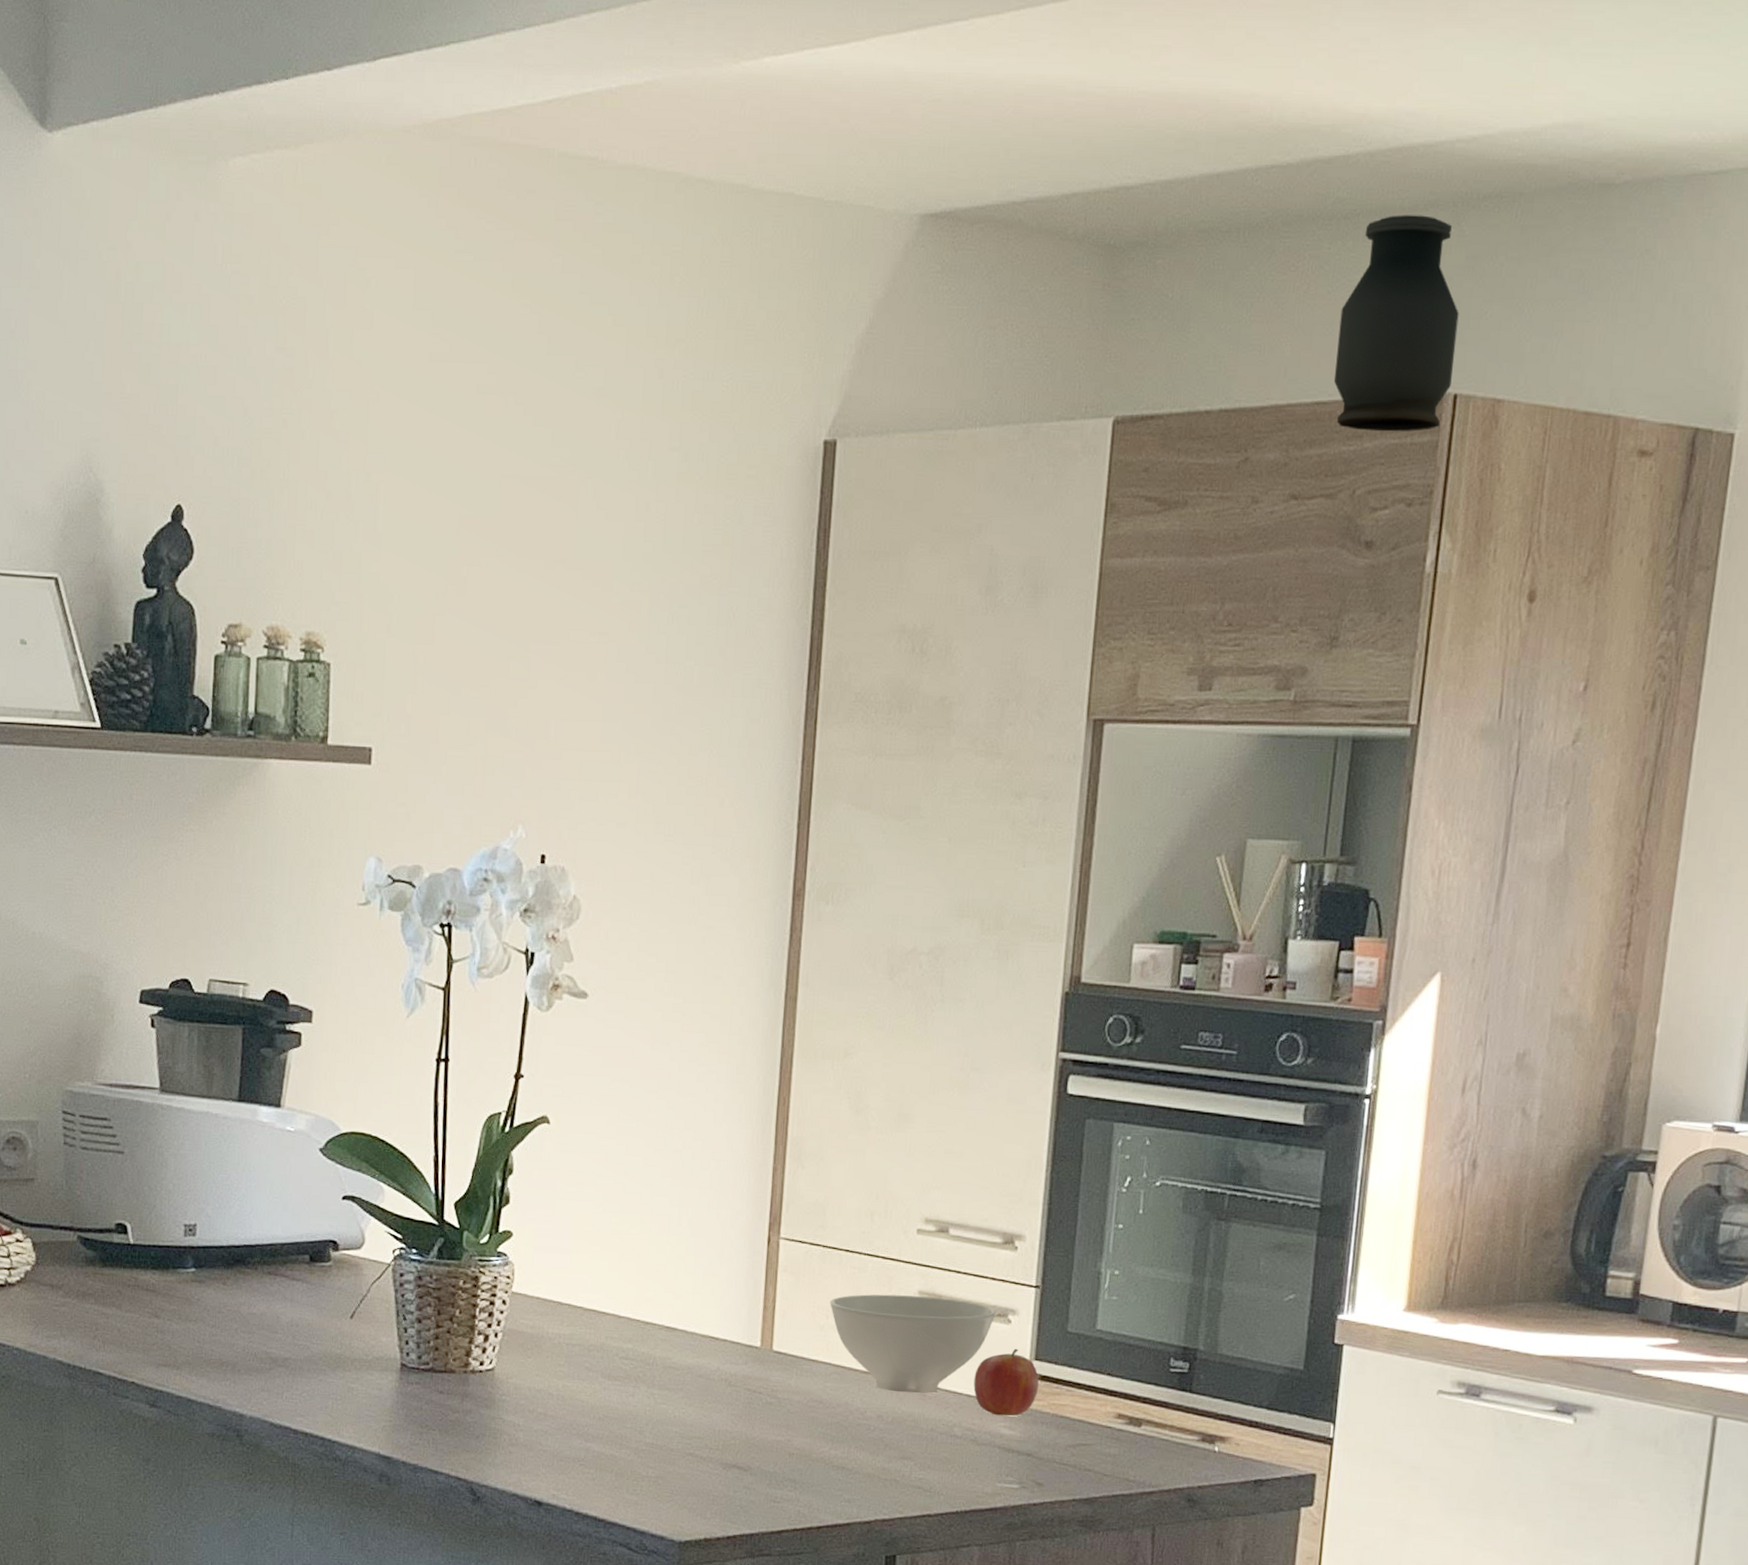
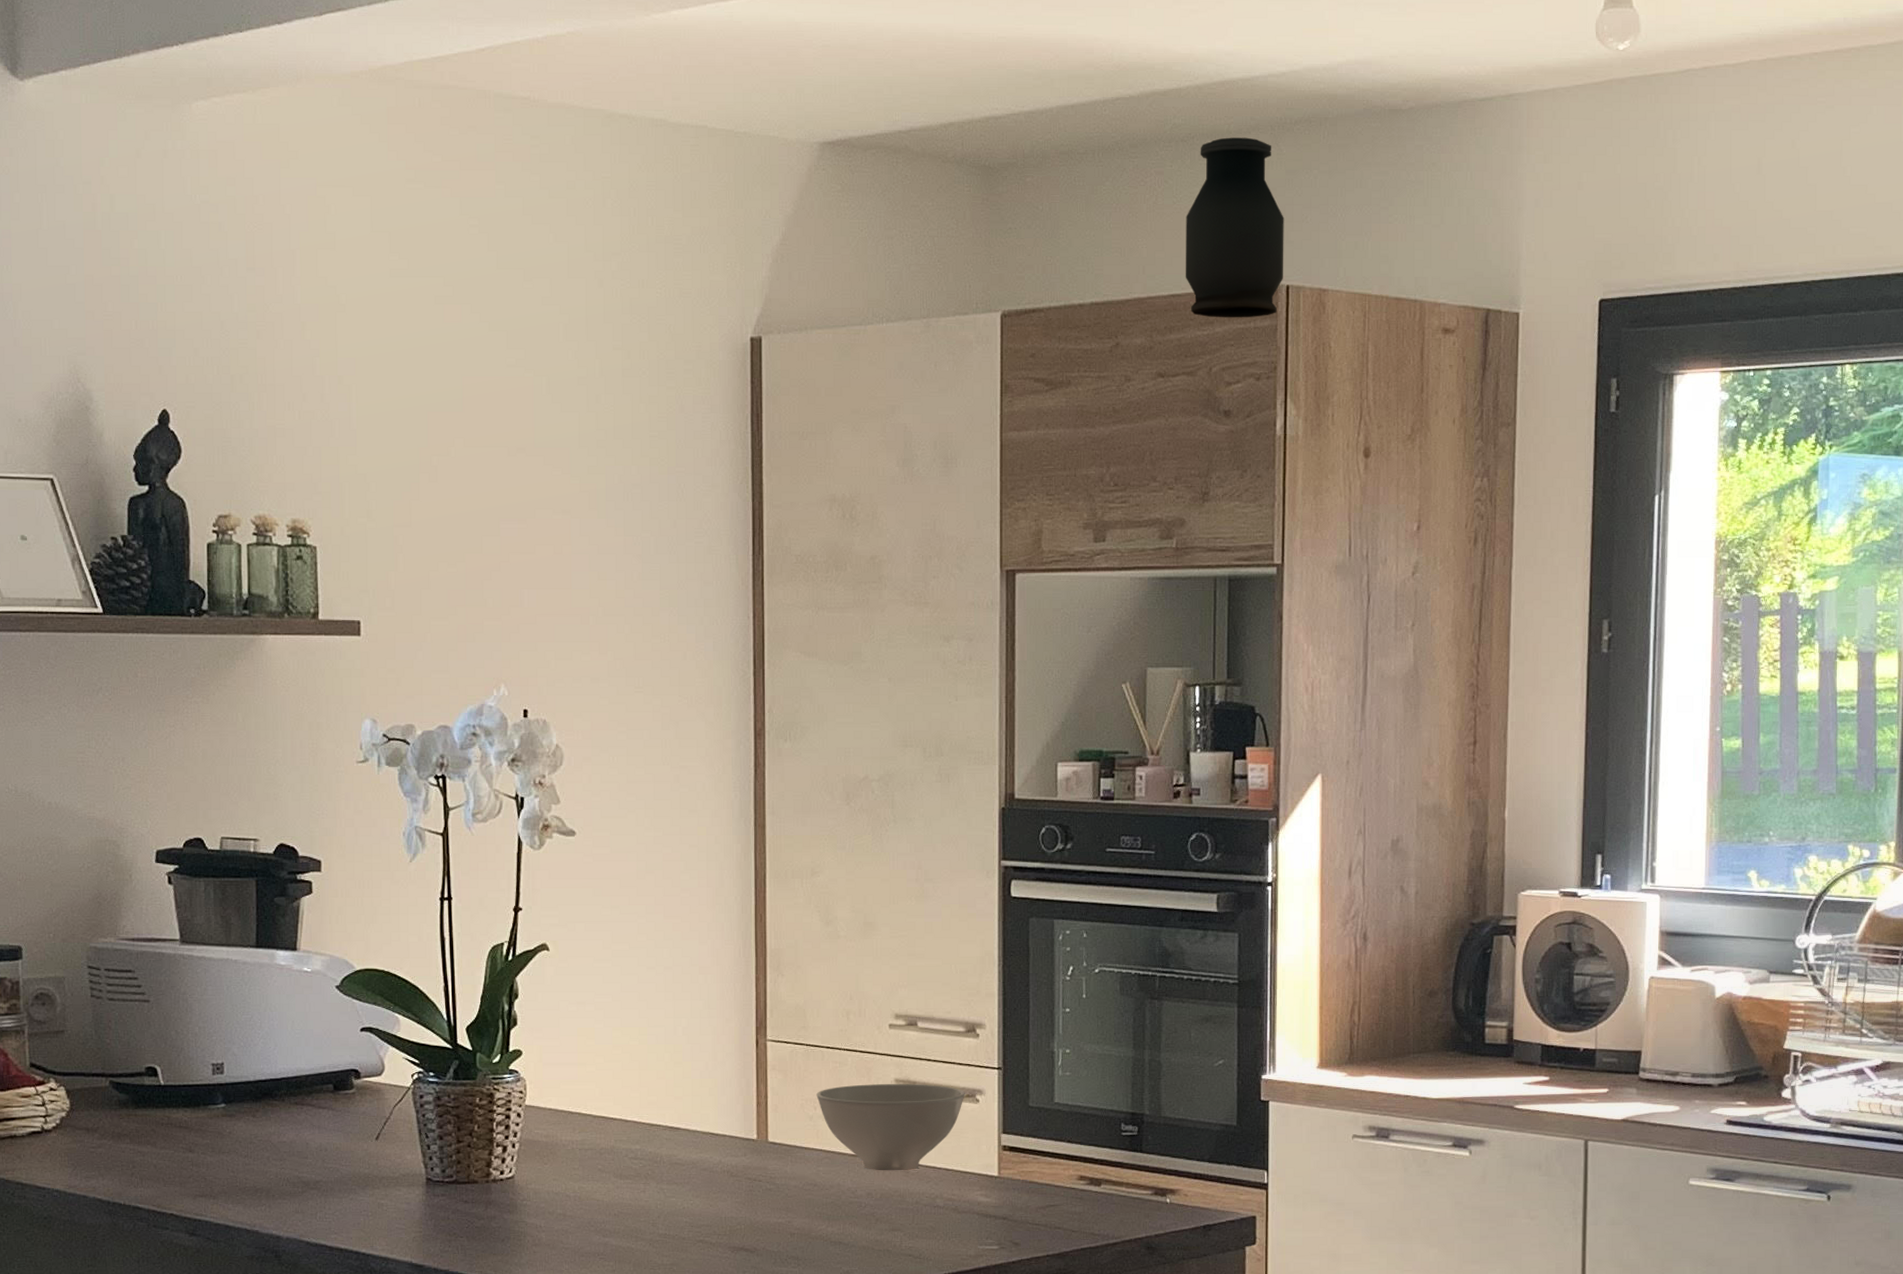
fruit: present [973,1348,1039,1417] -> none [950,1124,1009,1185]

